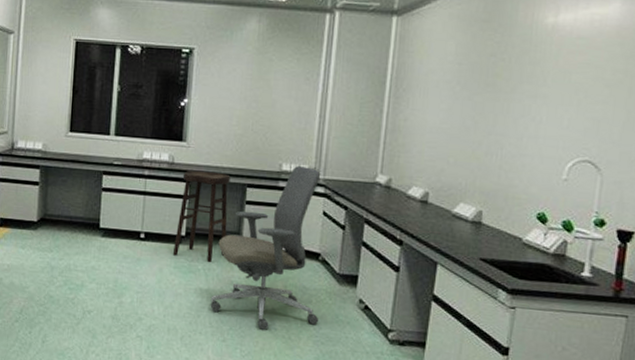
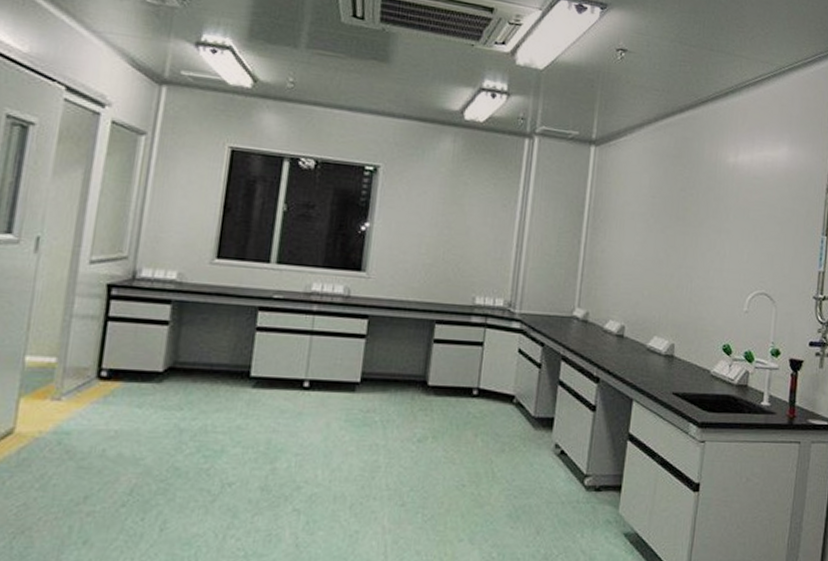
stool: present [172,170,231,263] -> none [343,305,417,413]
office chair: present [210,166,321,331] -> none [387,299,517,489]

